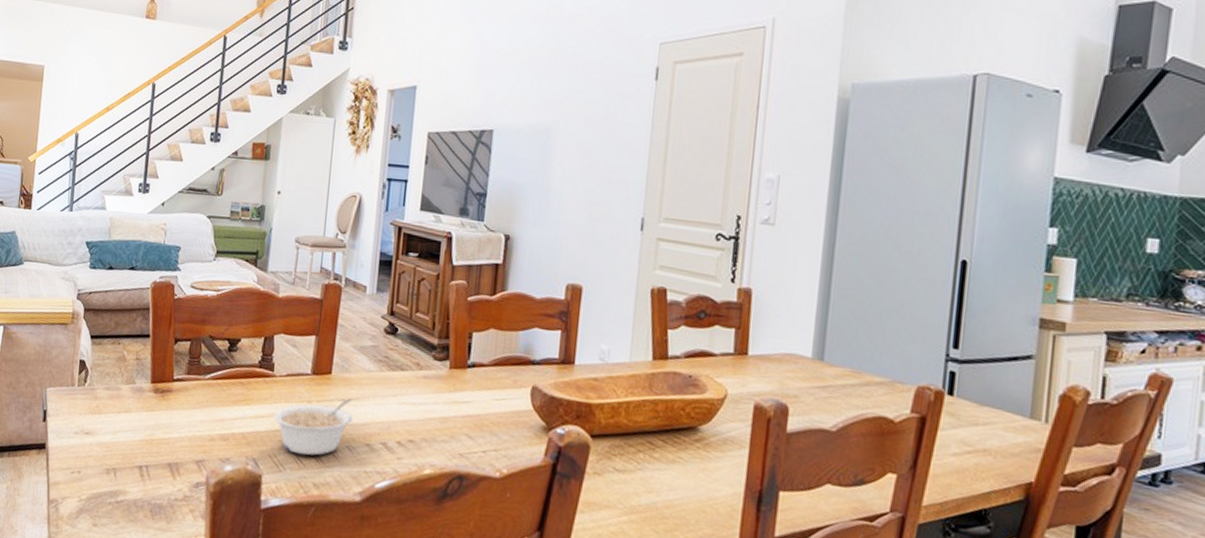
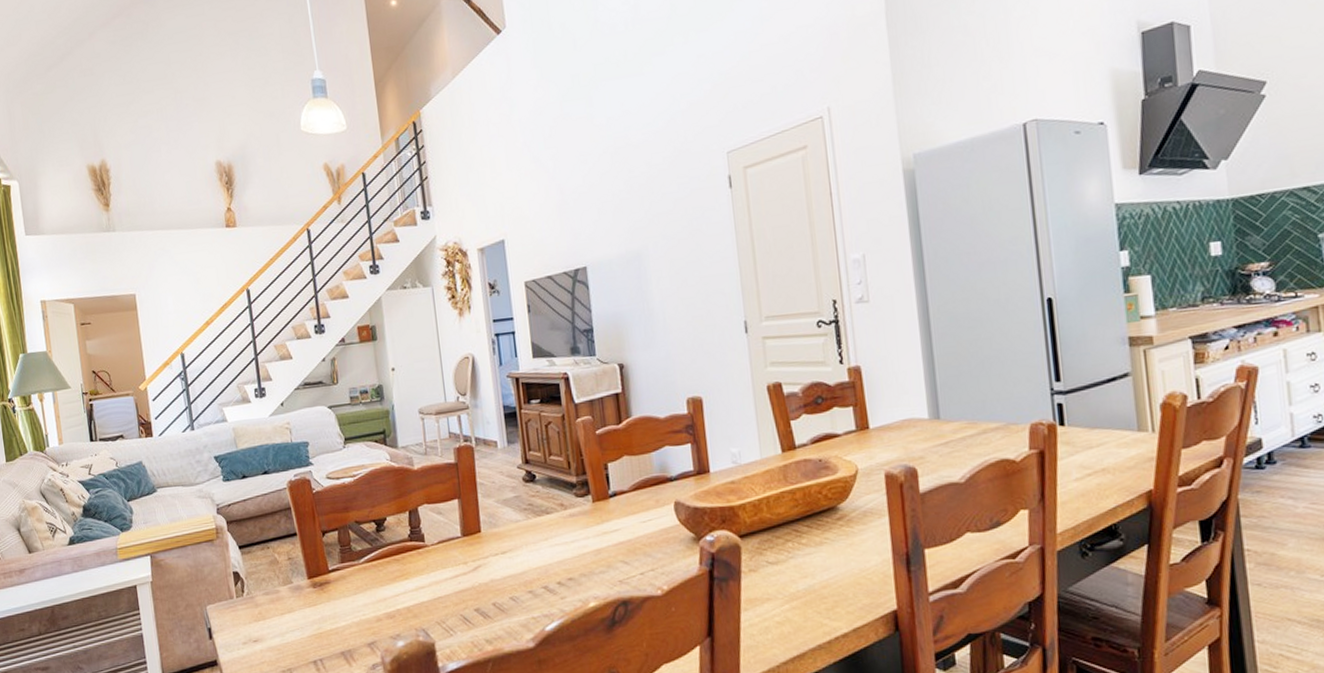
legume: present [274,398,353,456] -> none [434,552,511,616]

